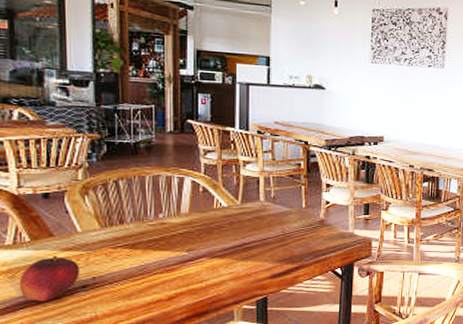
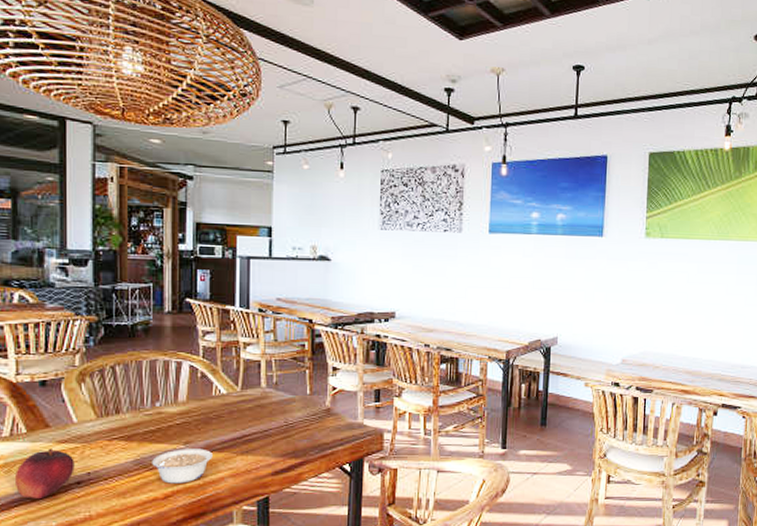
legume: none [156,255,214,287] -> present [152,448,213,484]

